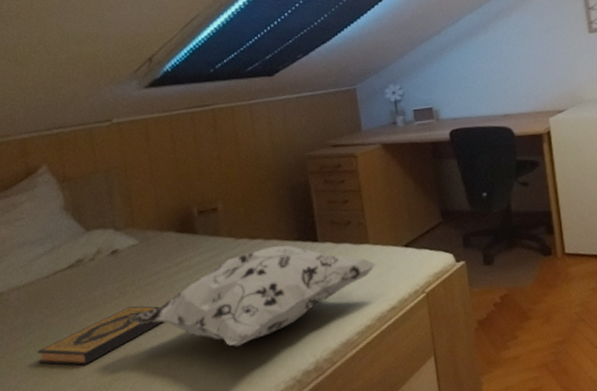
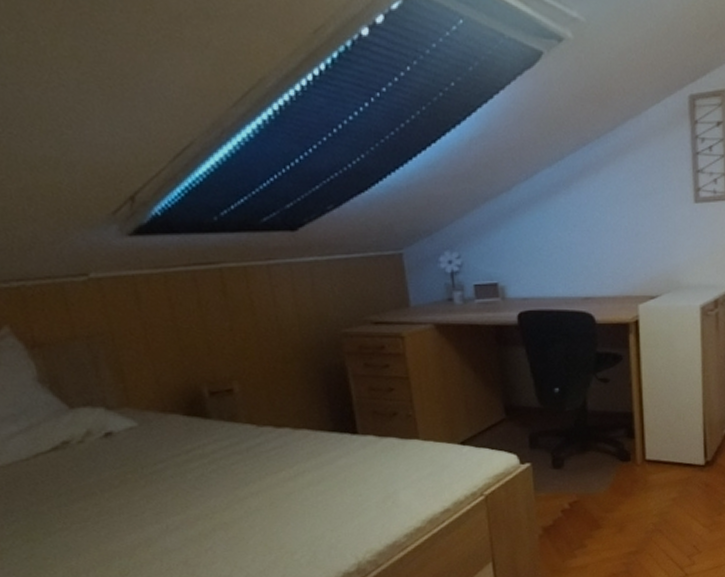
hardback book: present [37,305,162,365] -> none [25,496,175,558]
decorative pillow: present [129,244,378,347] -> none [134,435,429,545]

